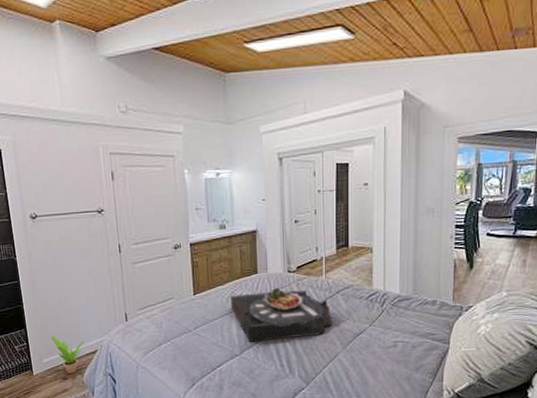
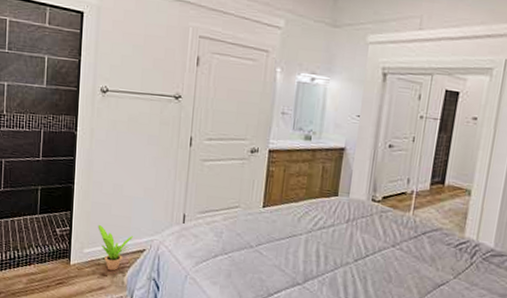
serving tray: present [230,287,333,342] -> none [301,215,414,278]

